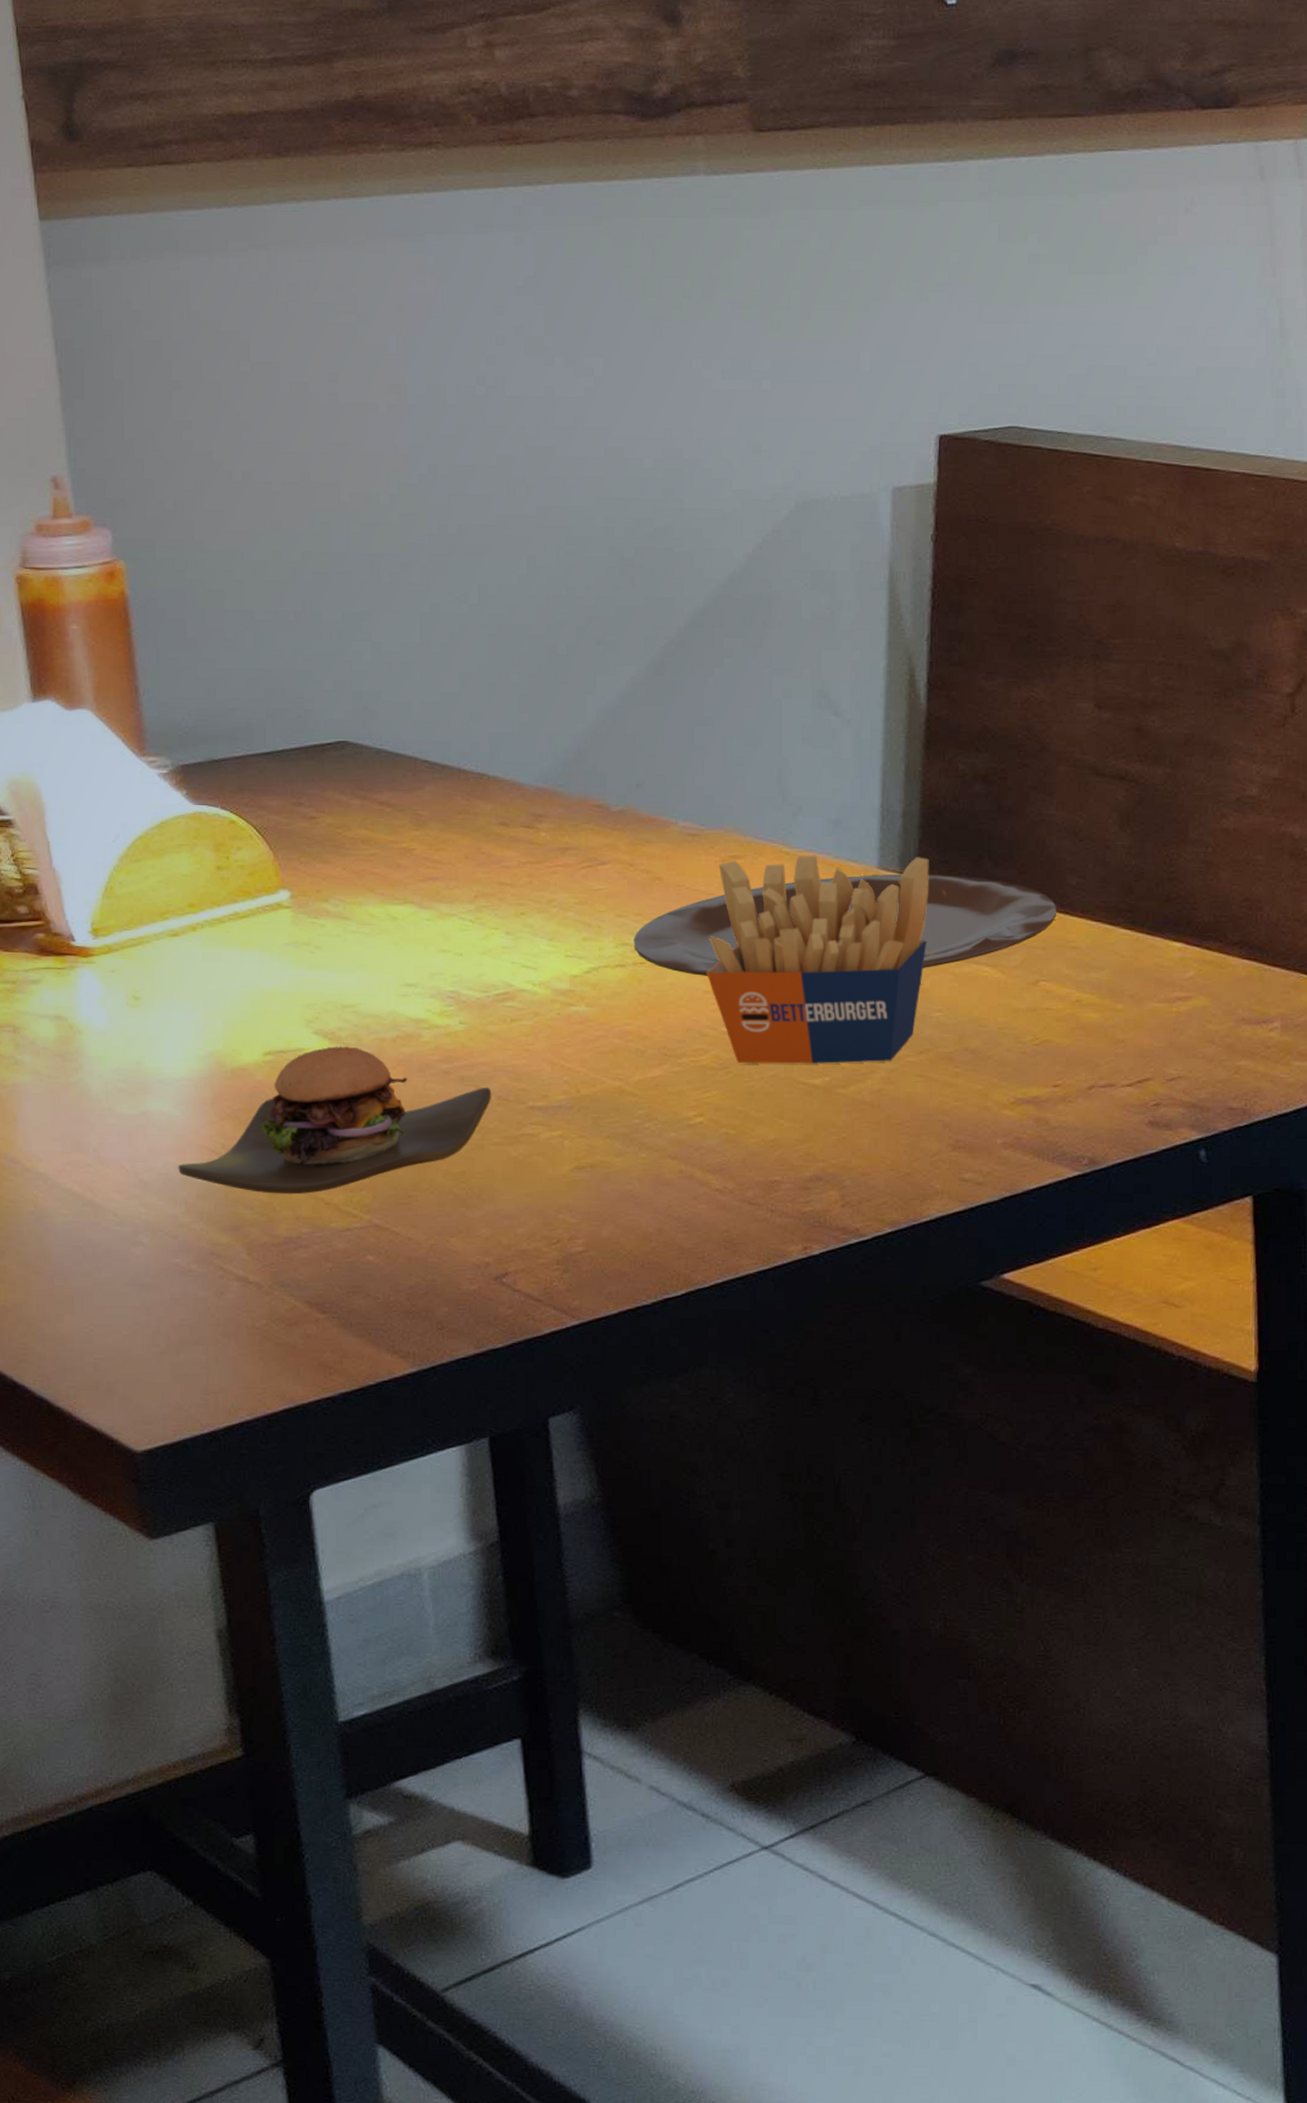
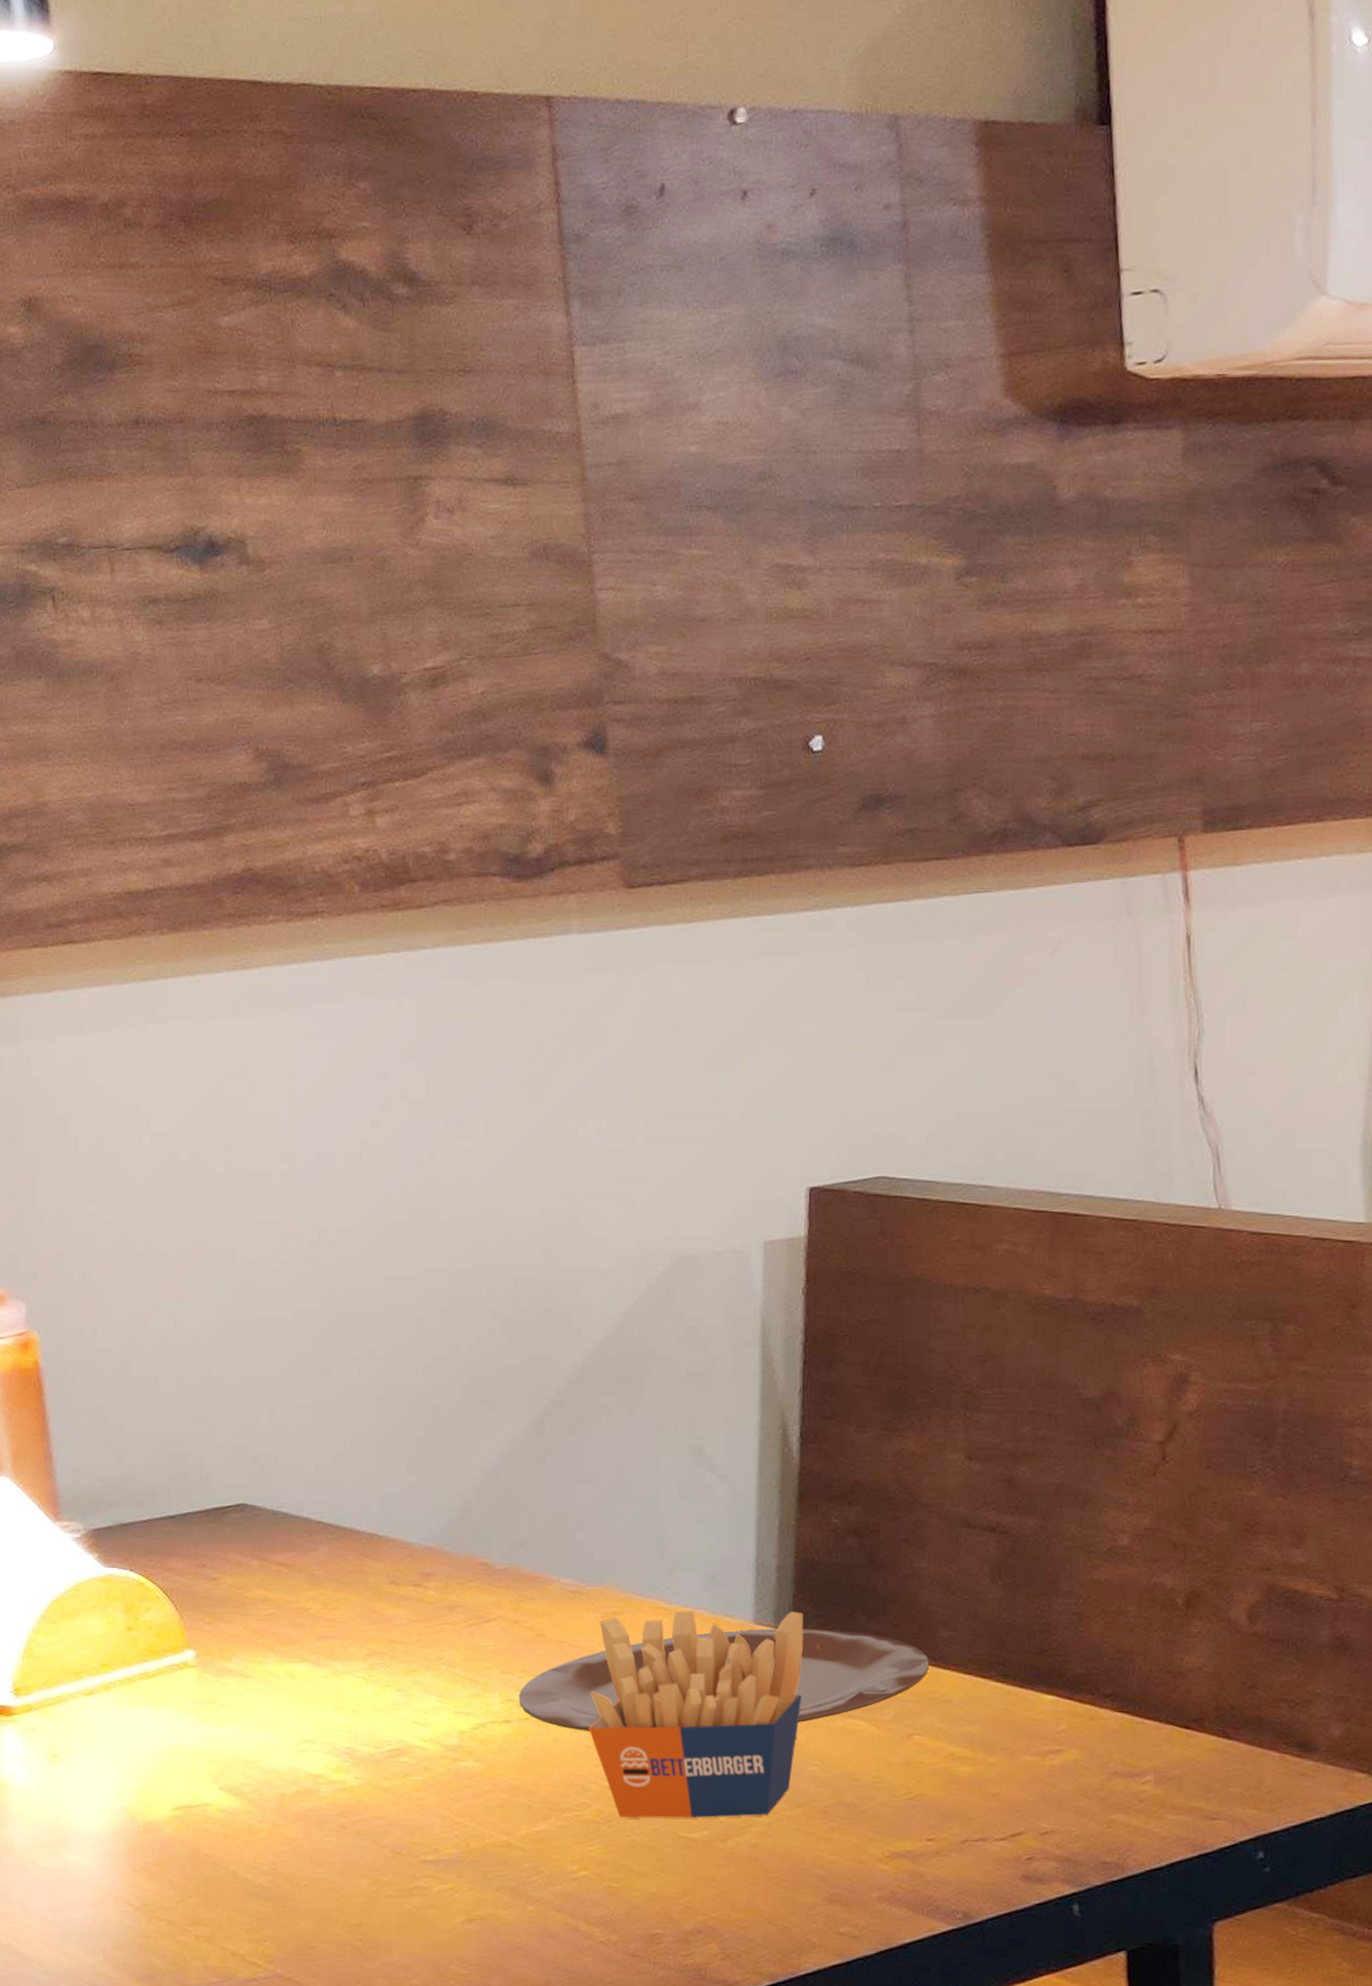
burger: present [178,1046,492,1195] -> none [96,1801,387,1945]

